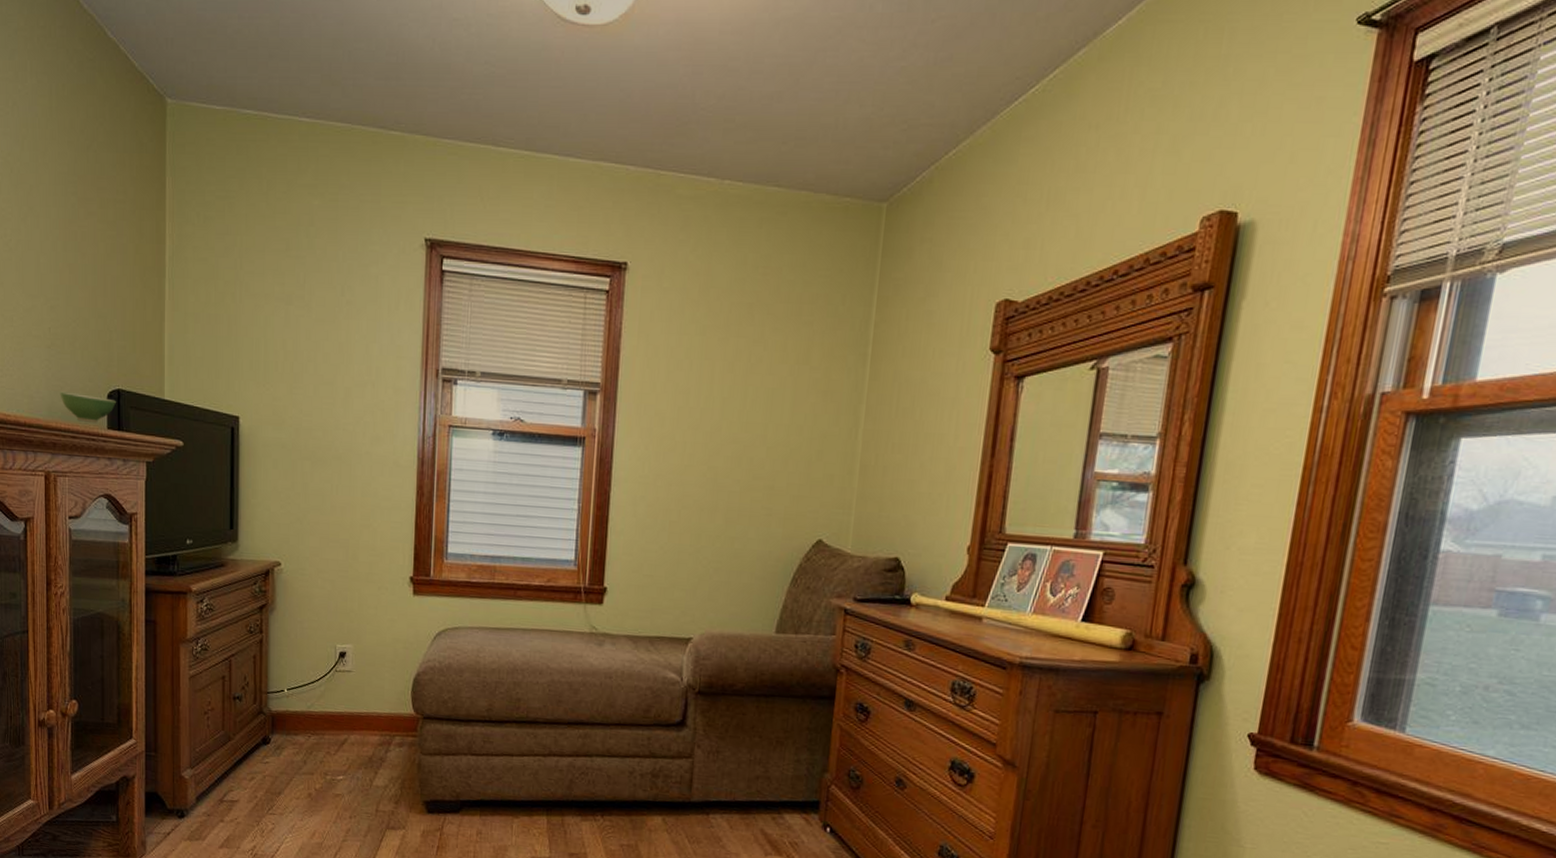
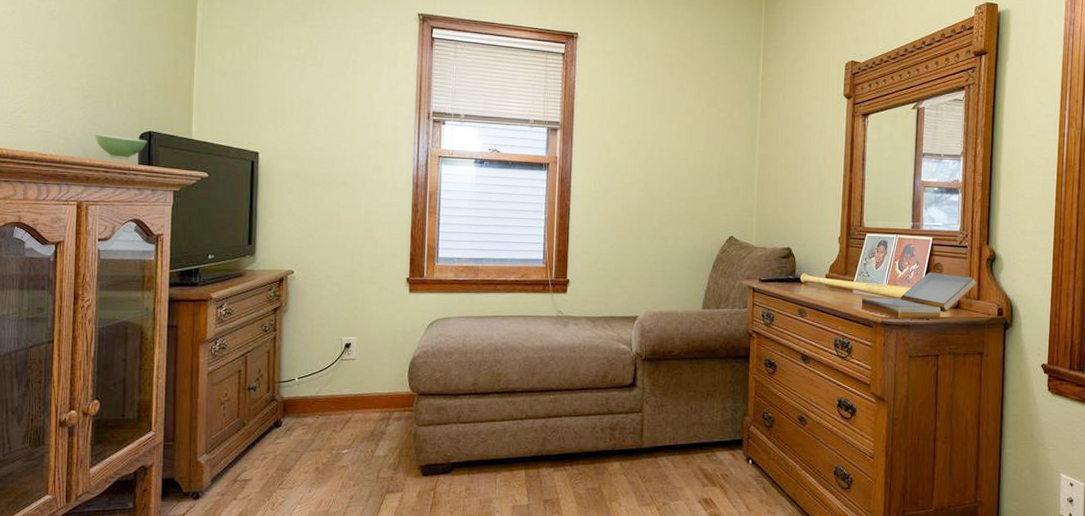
jewelry box: none [992,598,1164,664] -> present [861,272,977,320]

